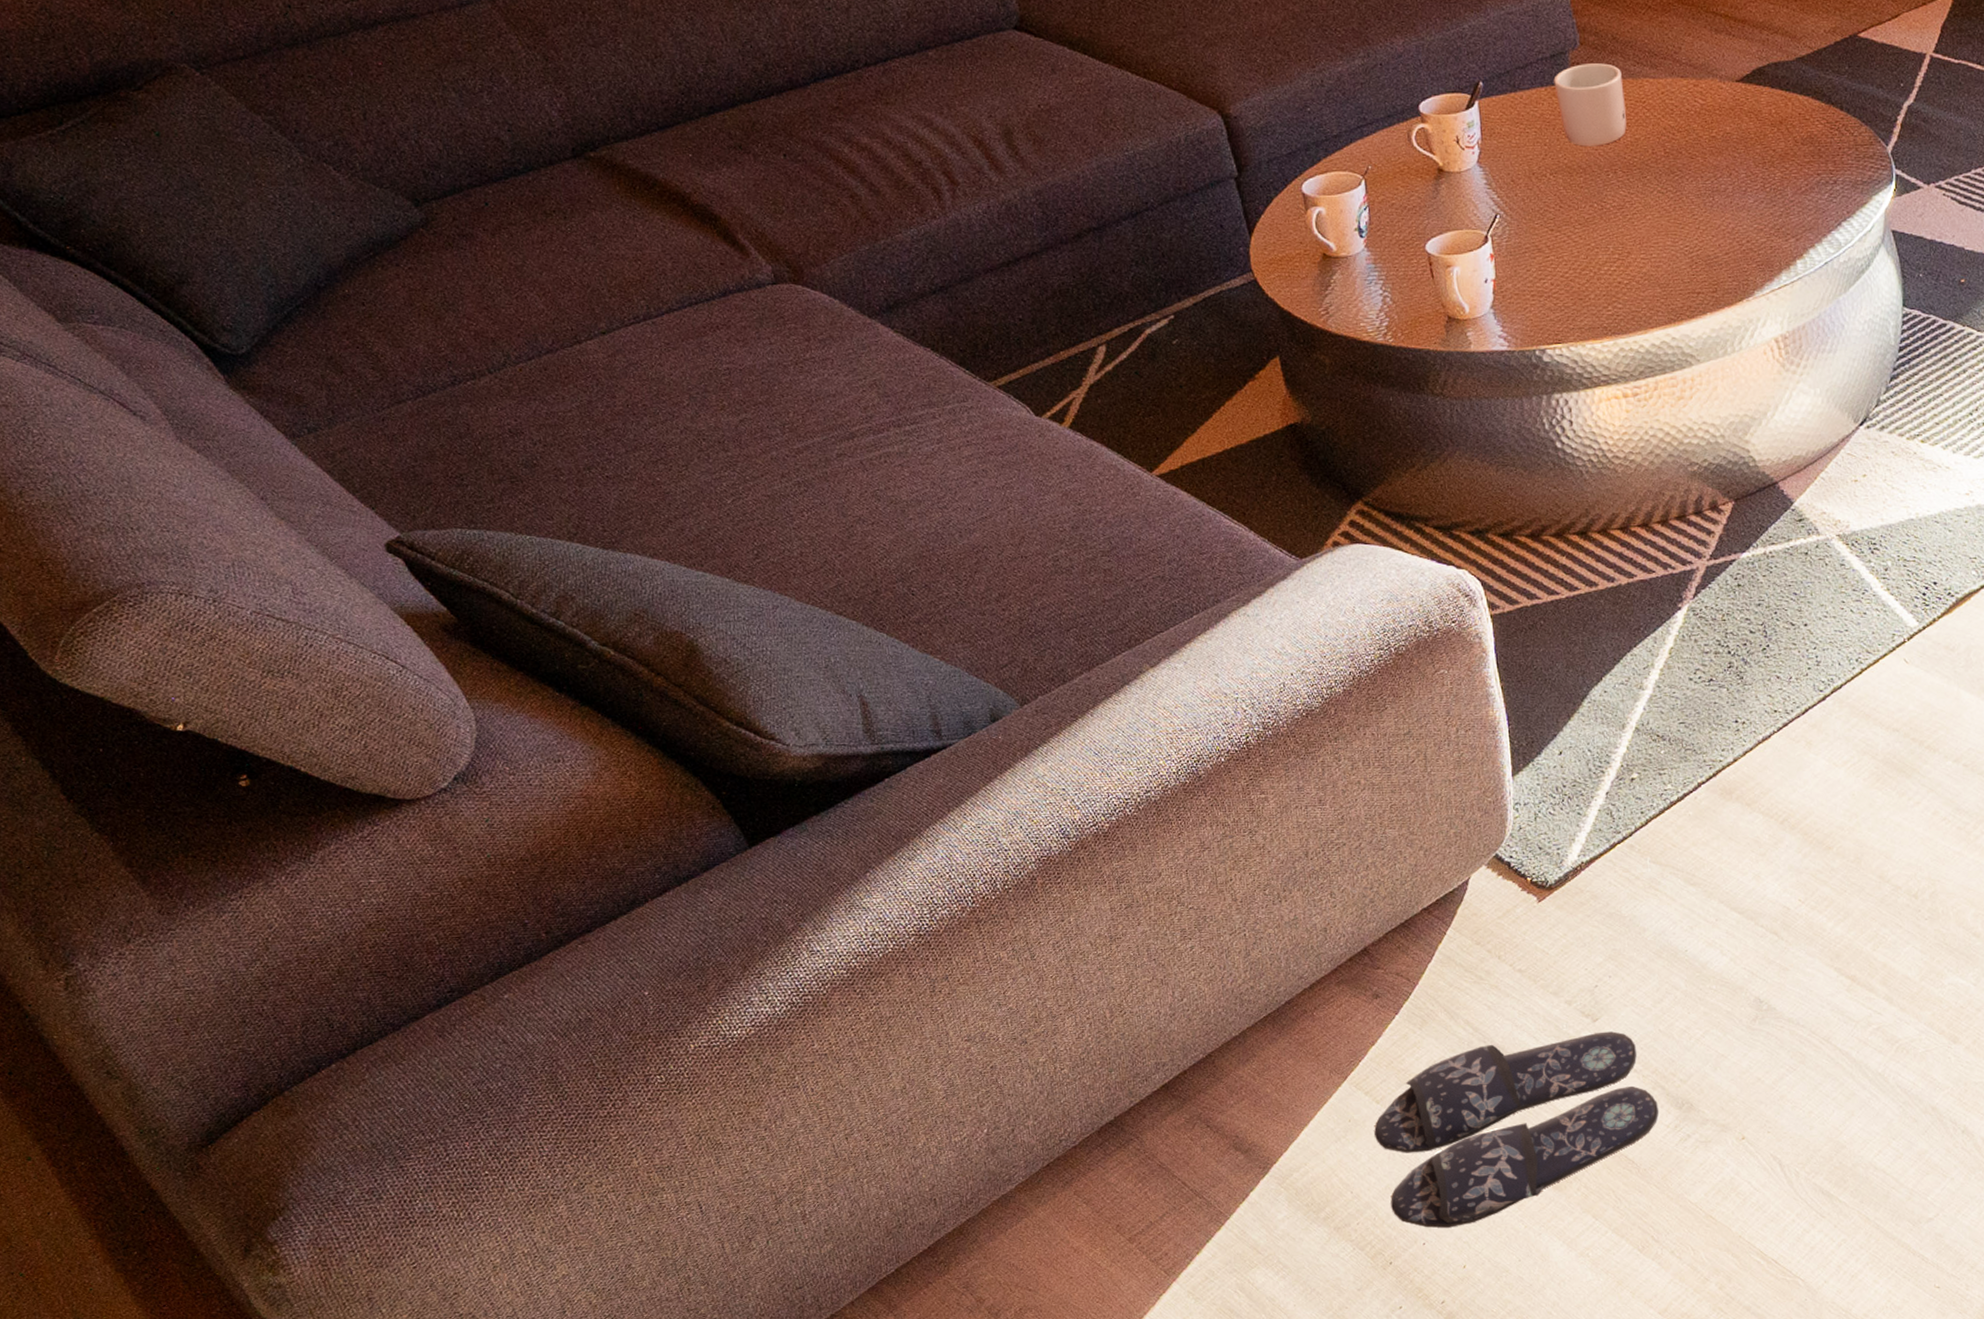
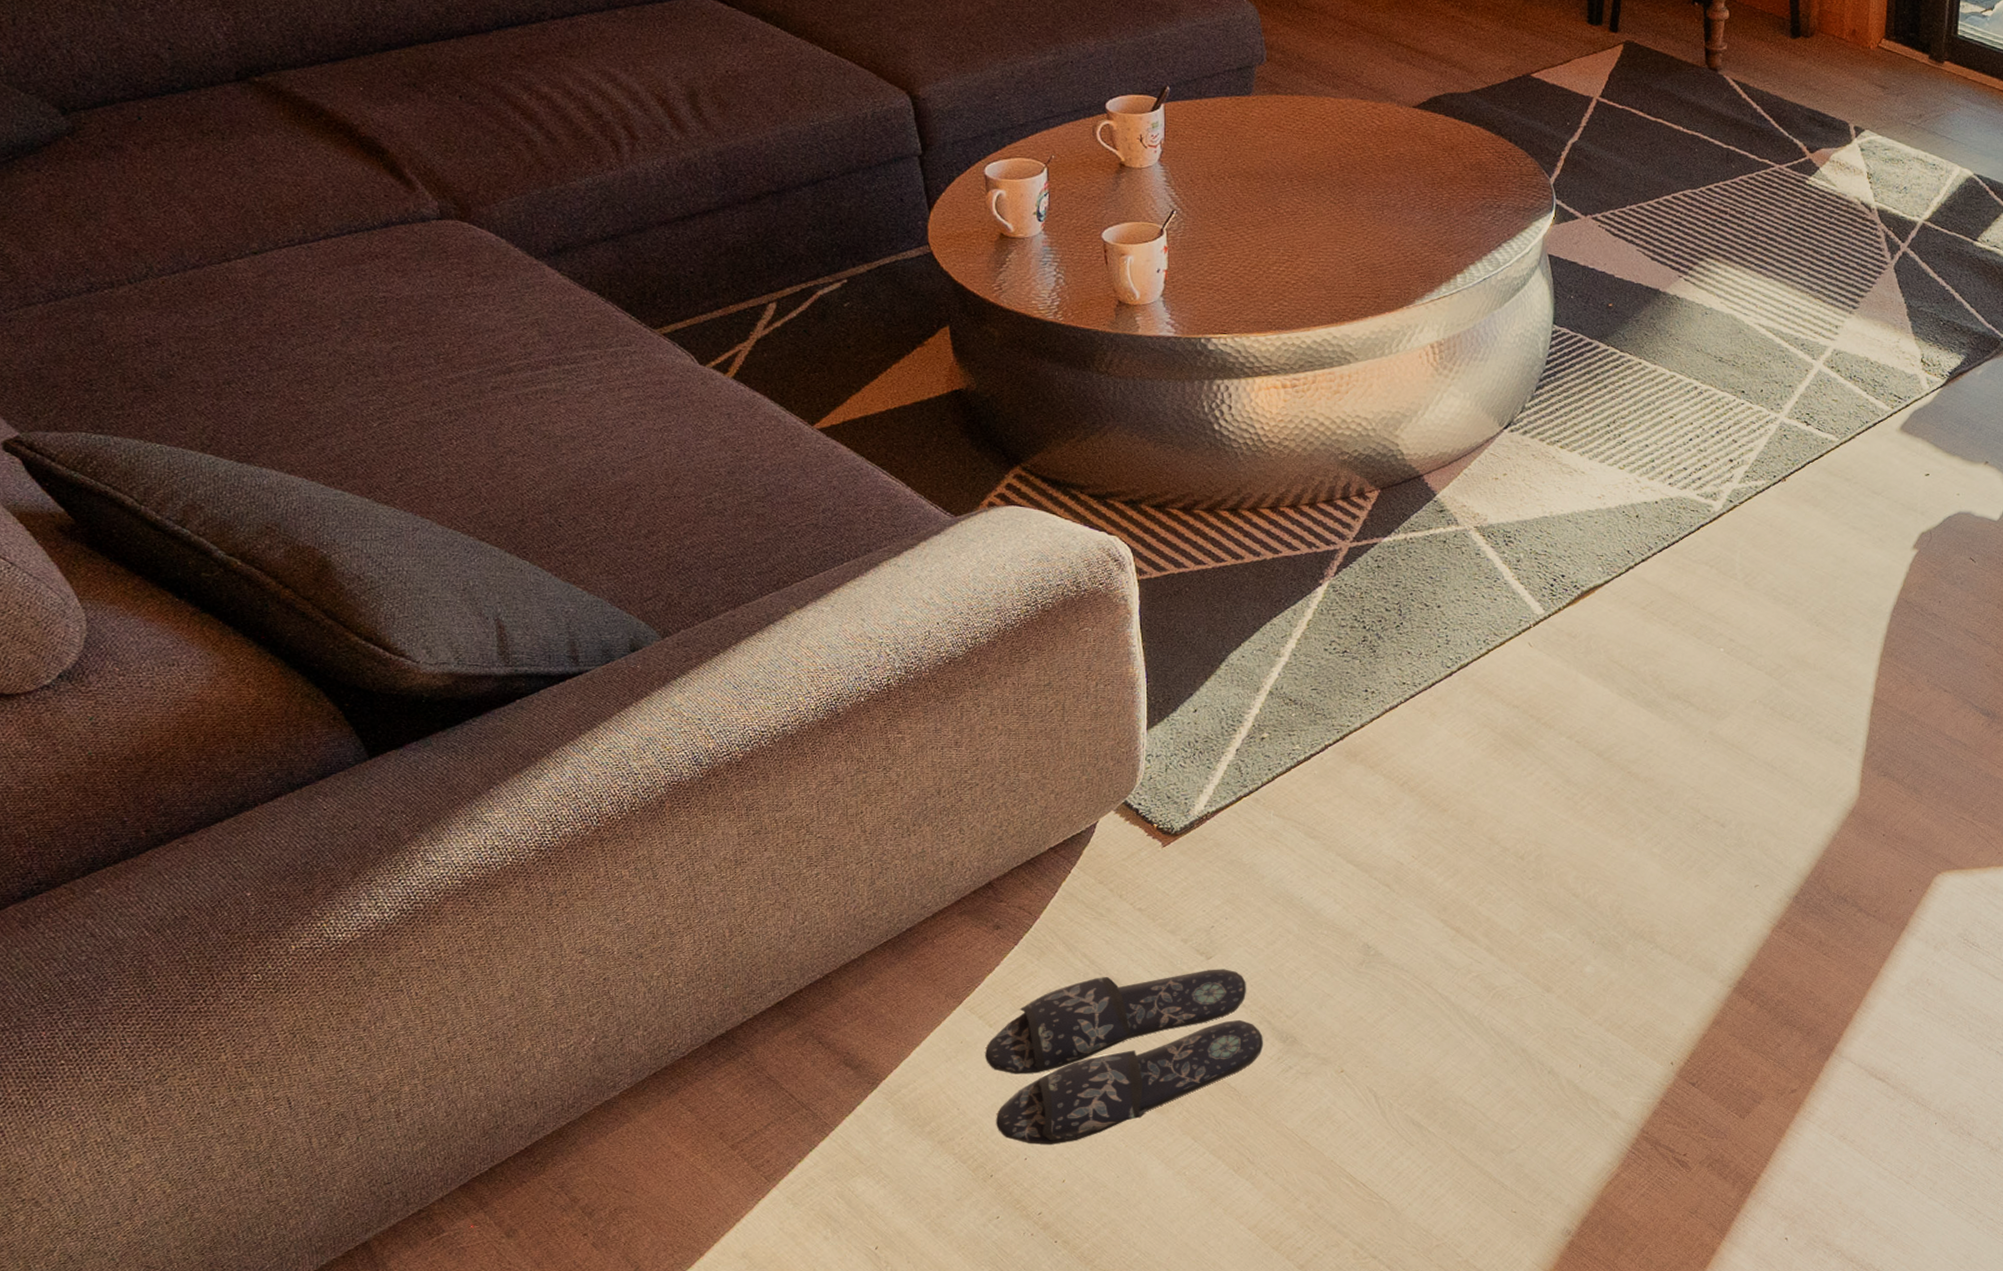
mug: present [1553,63,1628,147] -> none [1239,78,1307,156]

